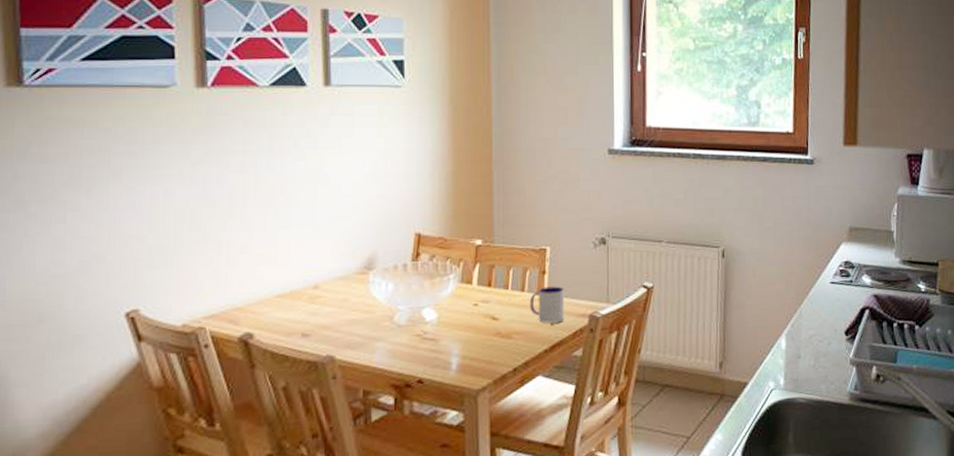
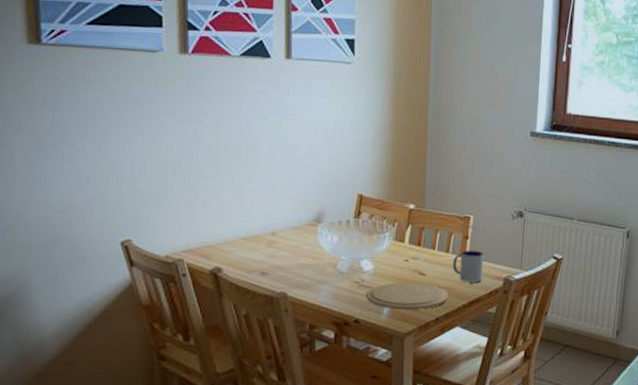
plate: none [431,329,527,363] -> present [366,282,449,310]

